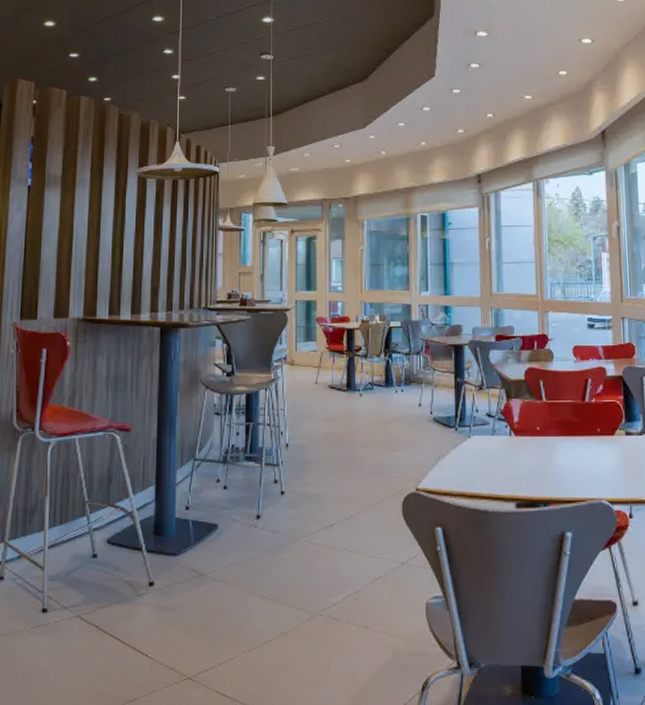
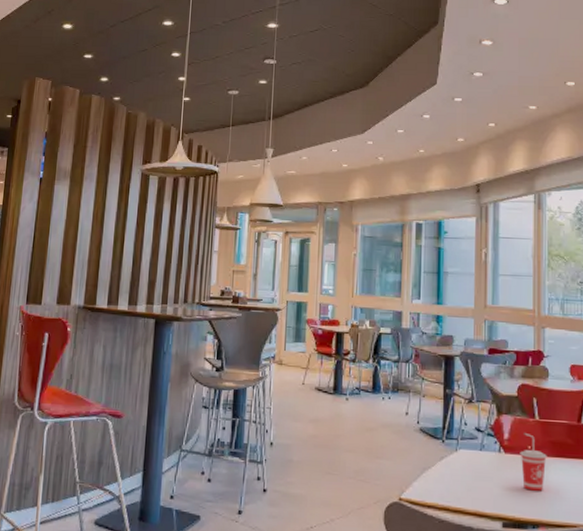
beverage cup: none [529,414,555,470] -> present [520,432,547,491]

